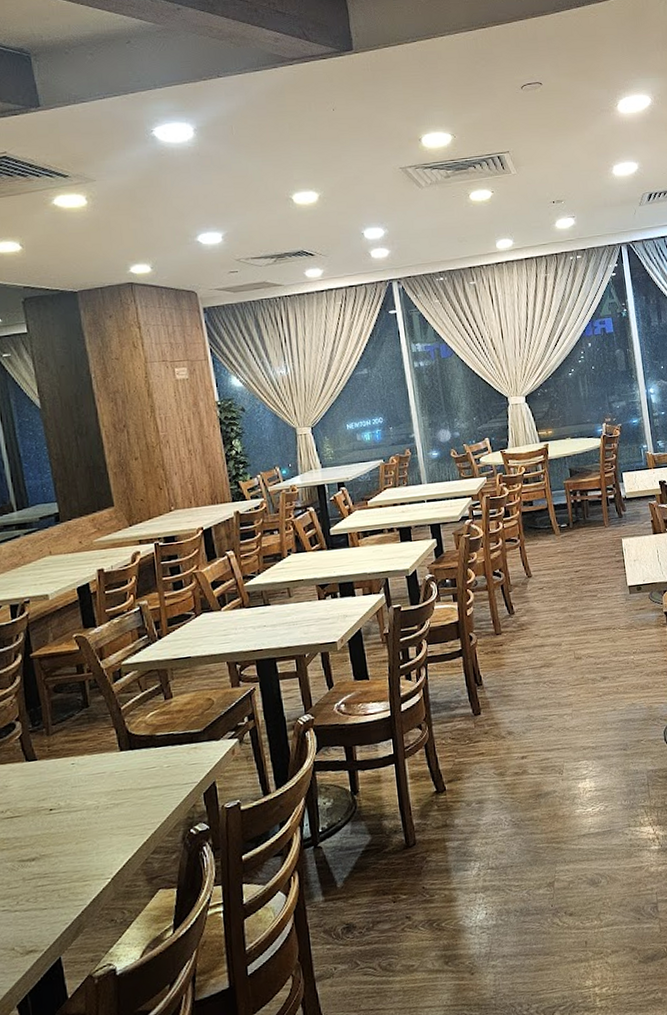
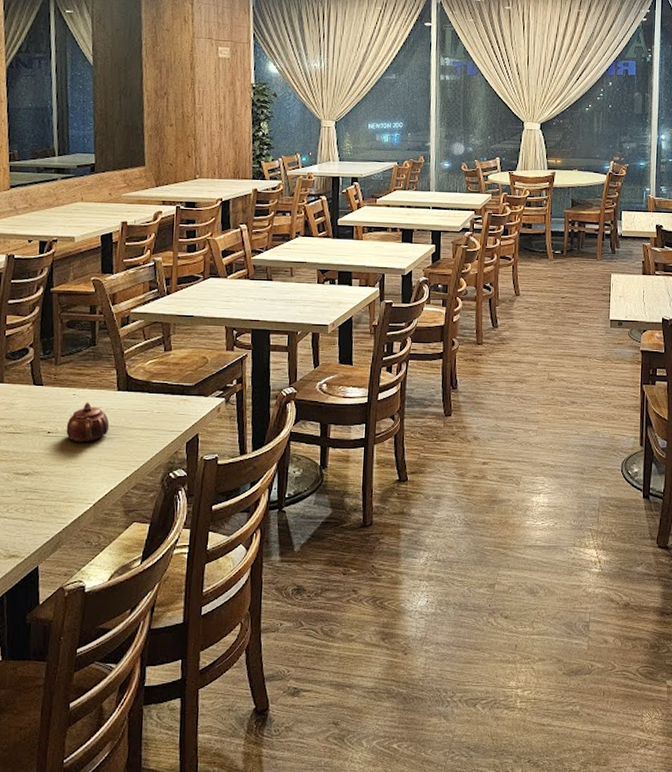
teapot: none [69,769,117,815] -> present [66,402,110,442]

